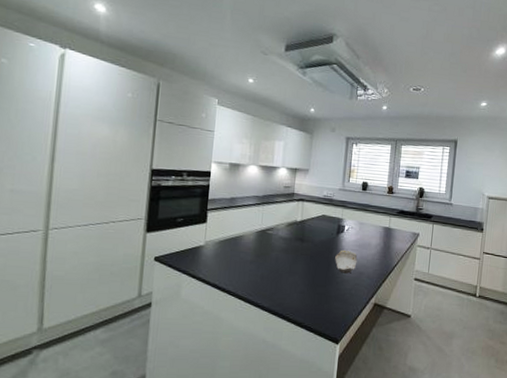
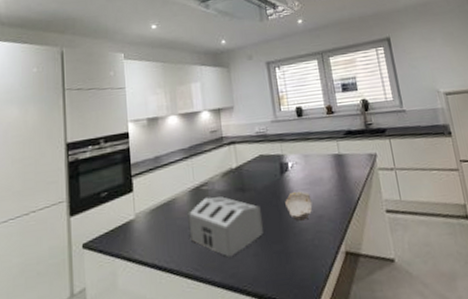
toaster: none [249,240,315,290] -> present [187,196,264,258]

